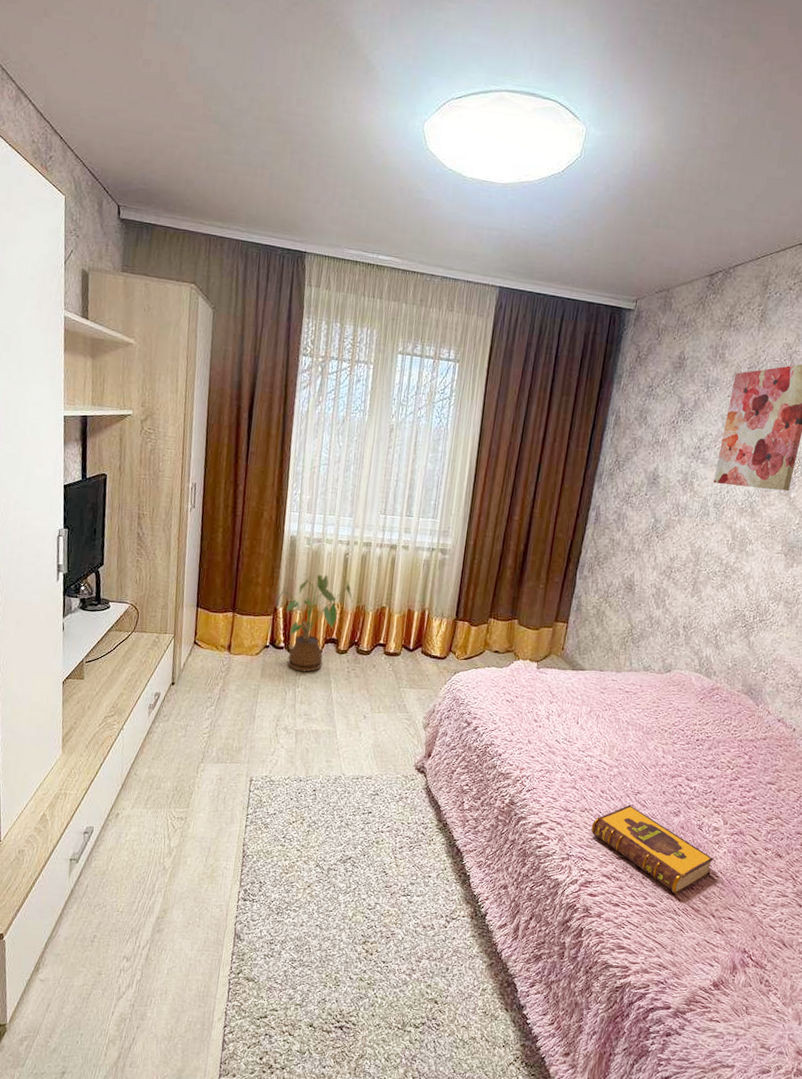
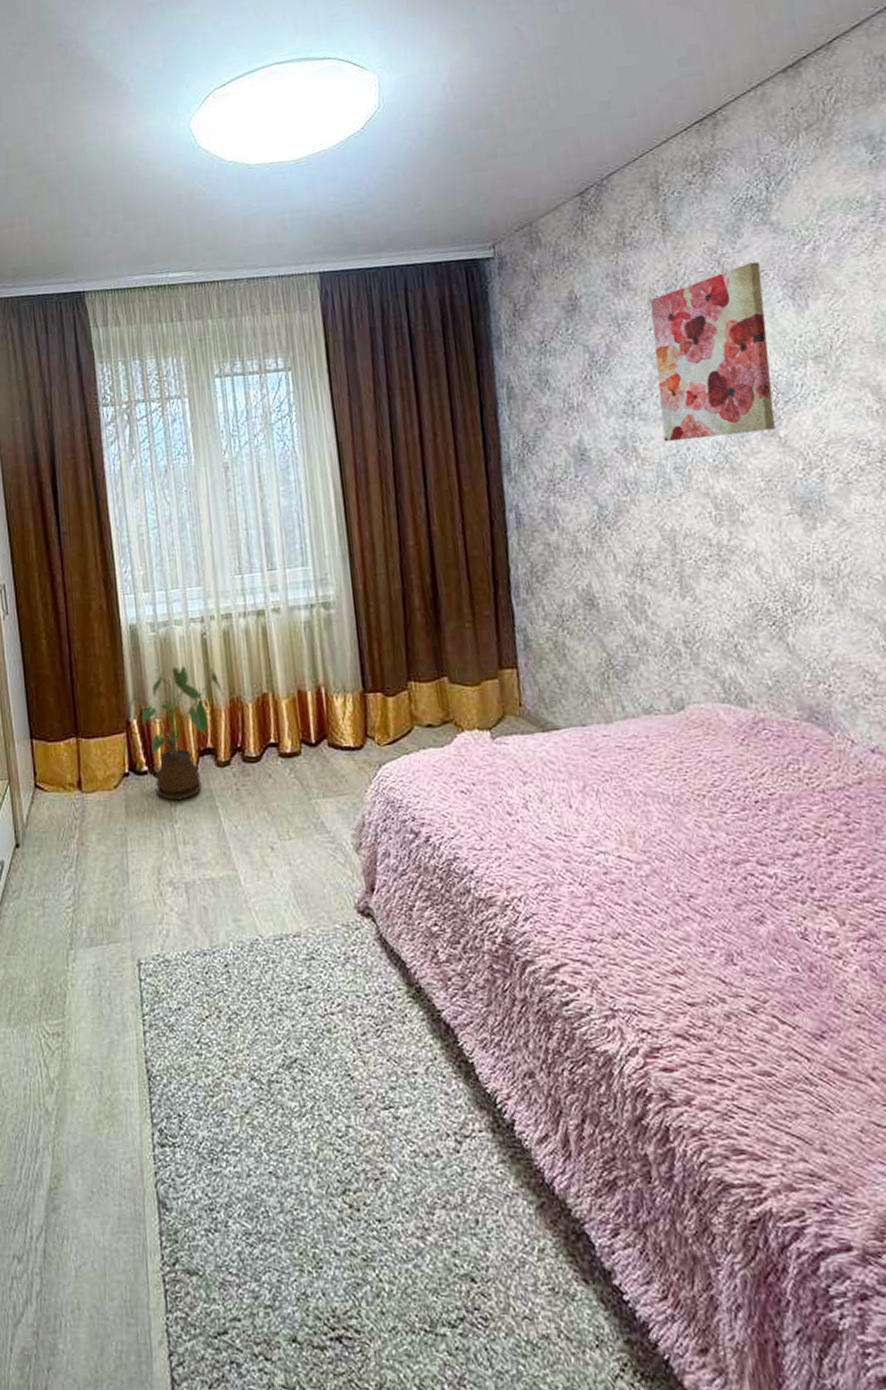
hardback book: present [591,804,714,895] -> none [634,917,844,1052]

